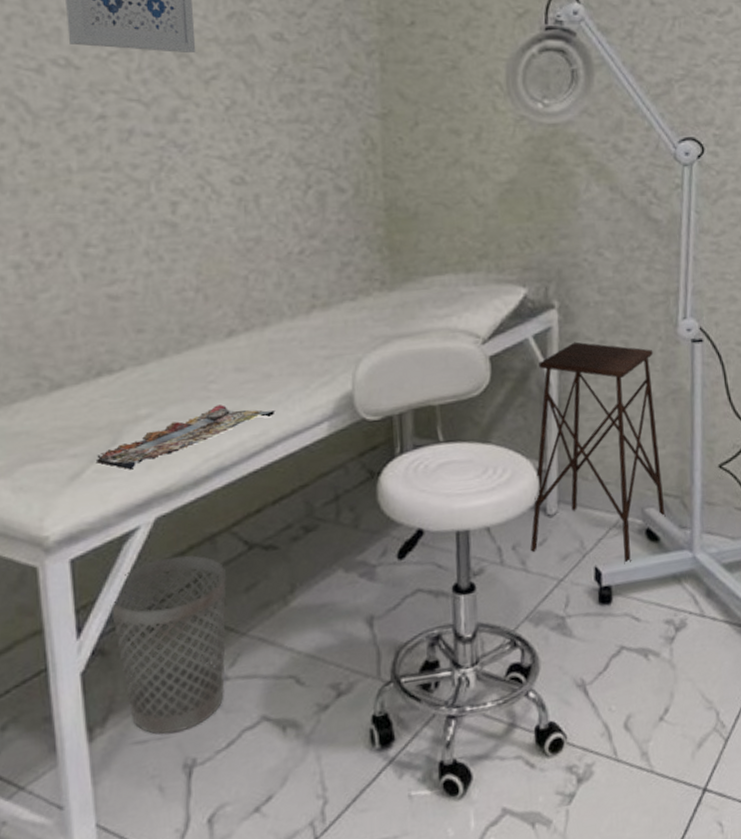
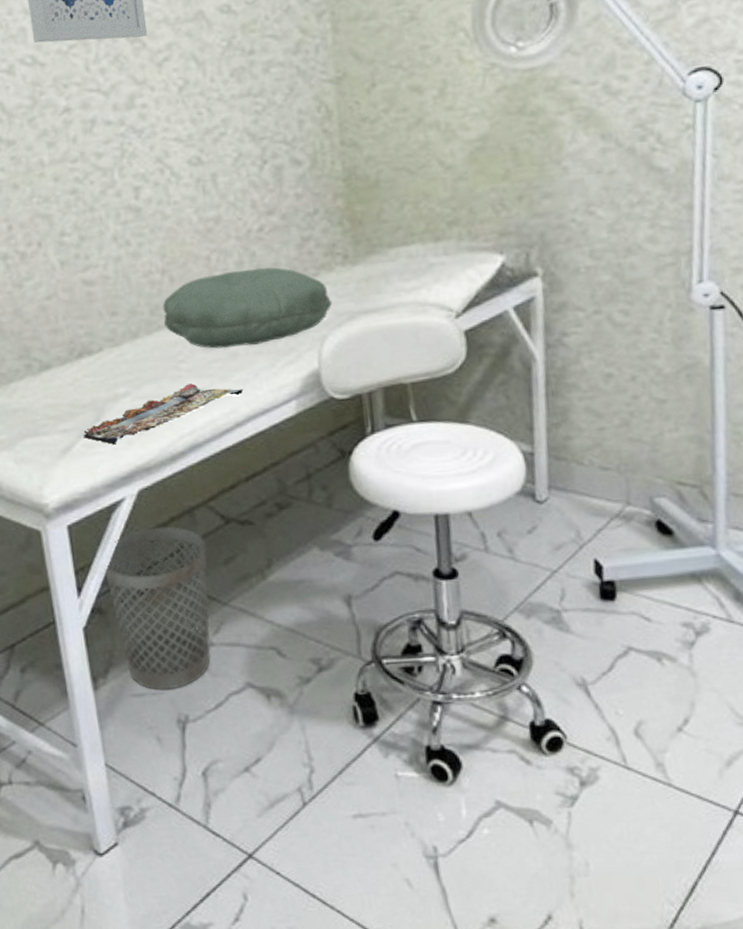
pillow: none [194,289,369,370] -> present [162,267,333,349]
side table: present [530,341,666,565] -> none [518,312,681,559]

